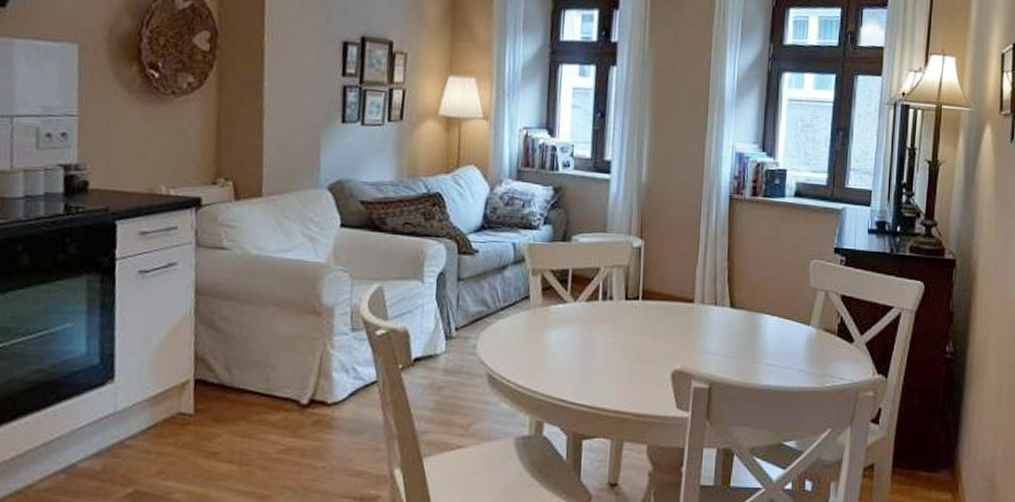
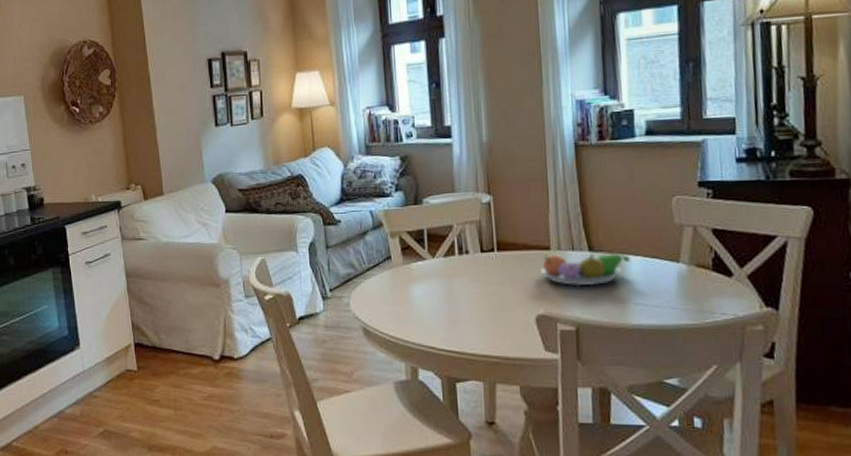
fruit bowl: none [682,308,768,344] -> present [541,253,631,287]

